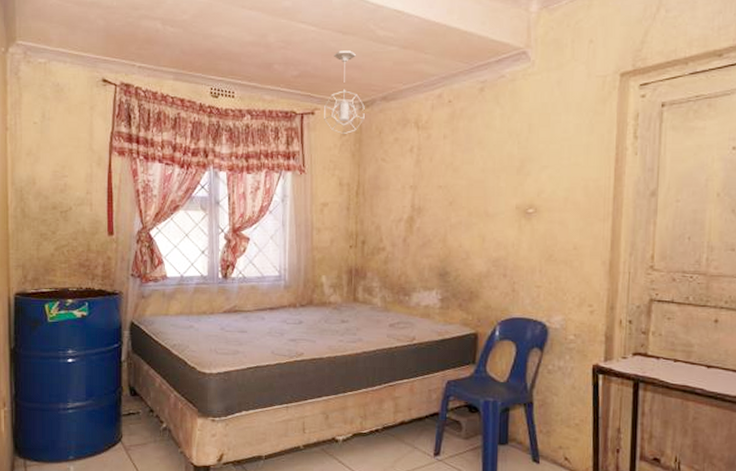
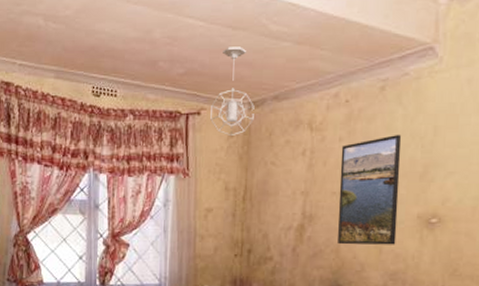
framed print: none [444,131,500,235] -> present [338,134,402,245]

